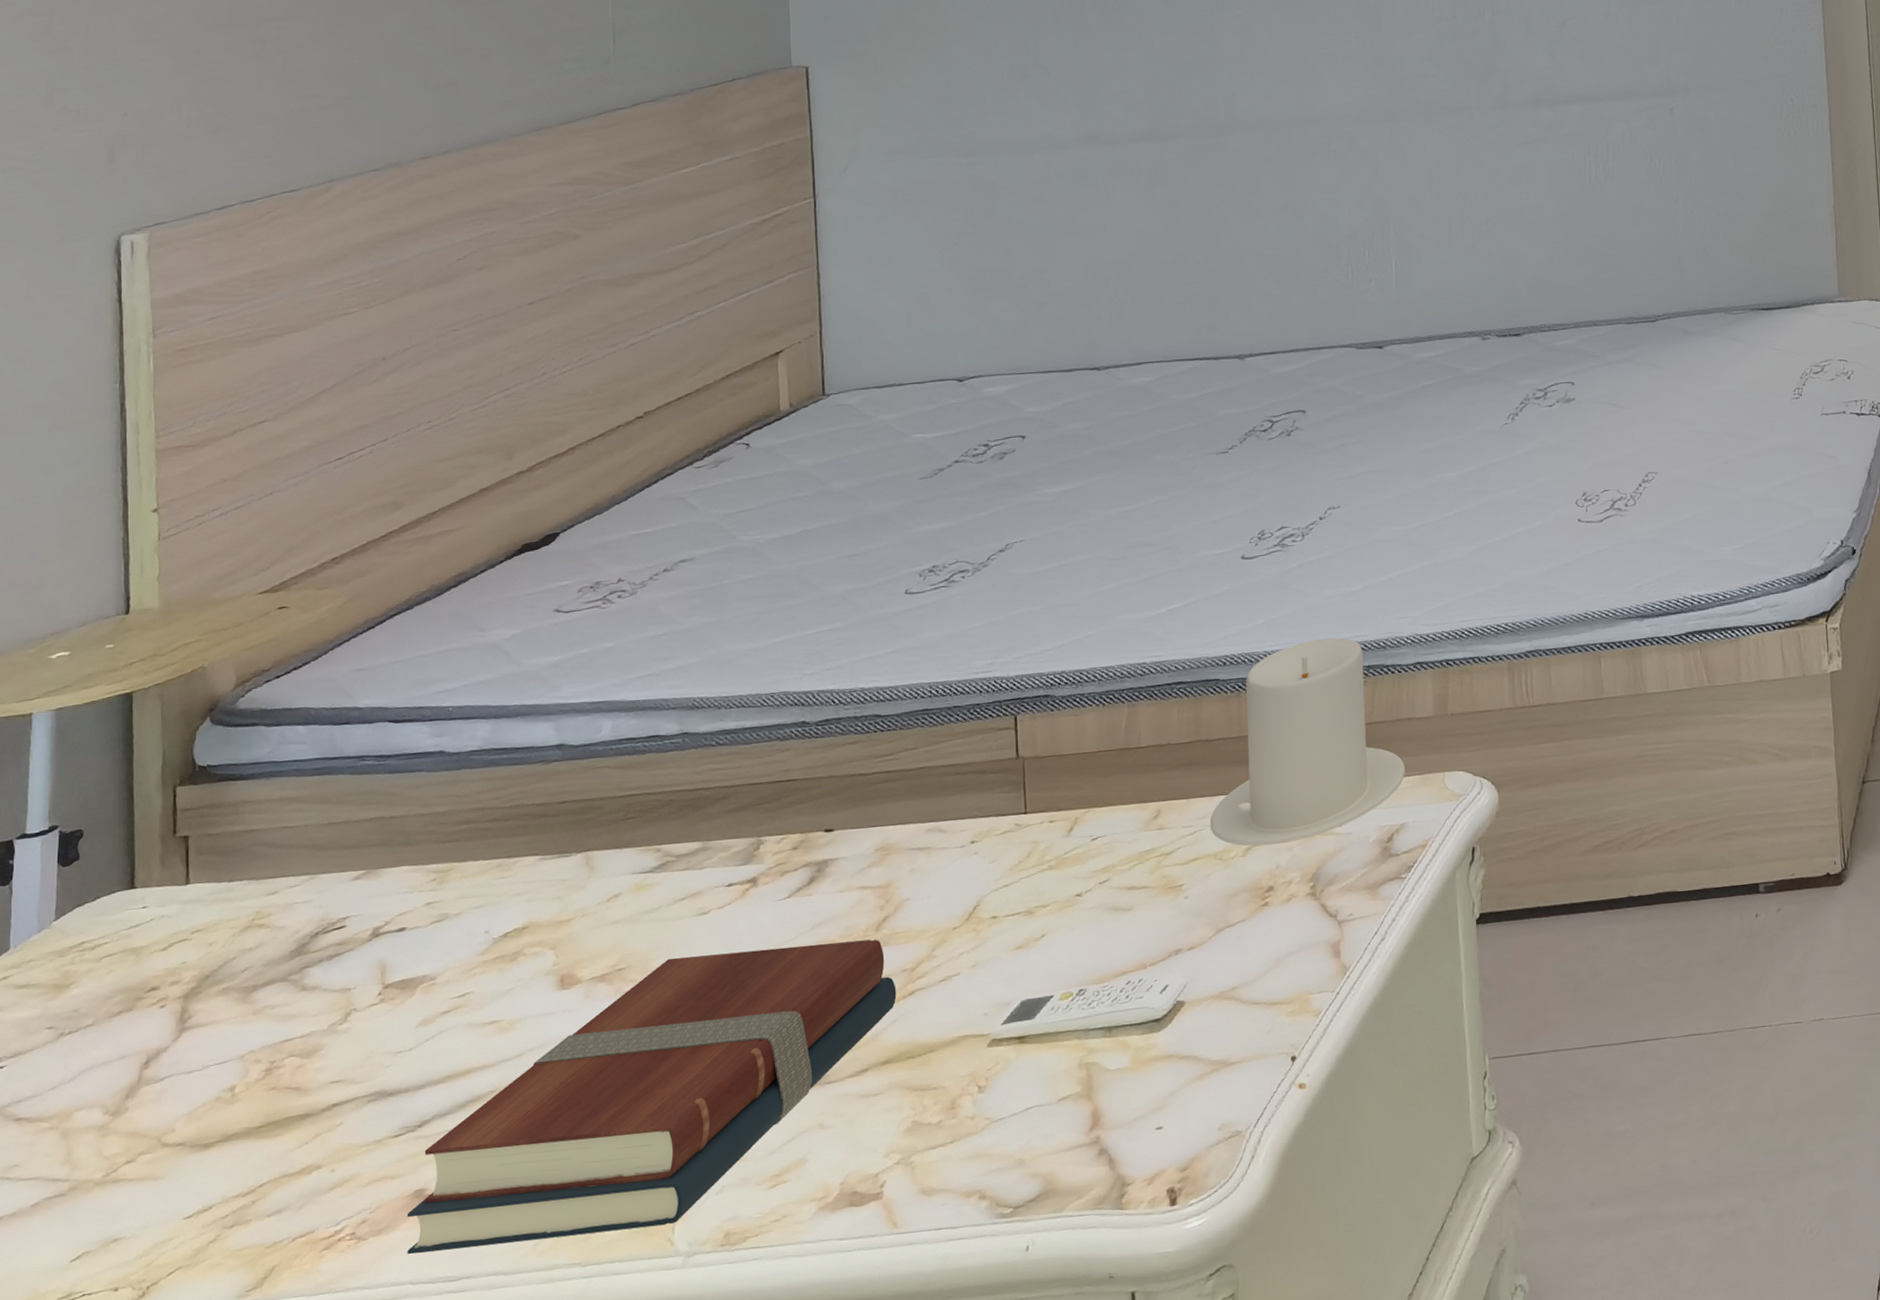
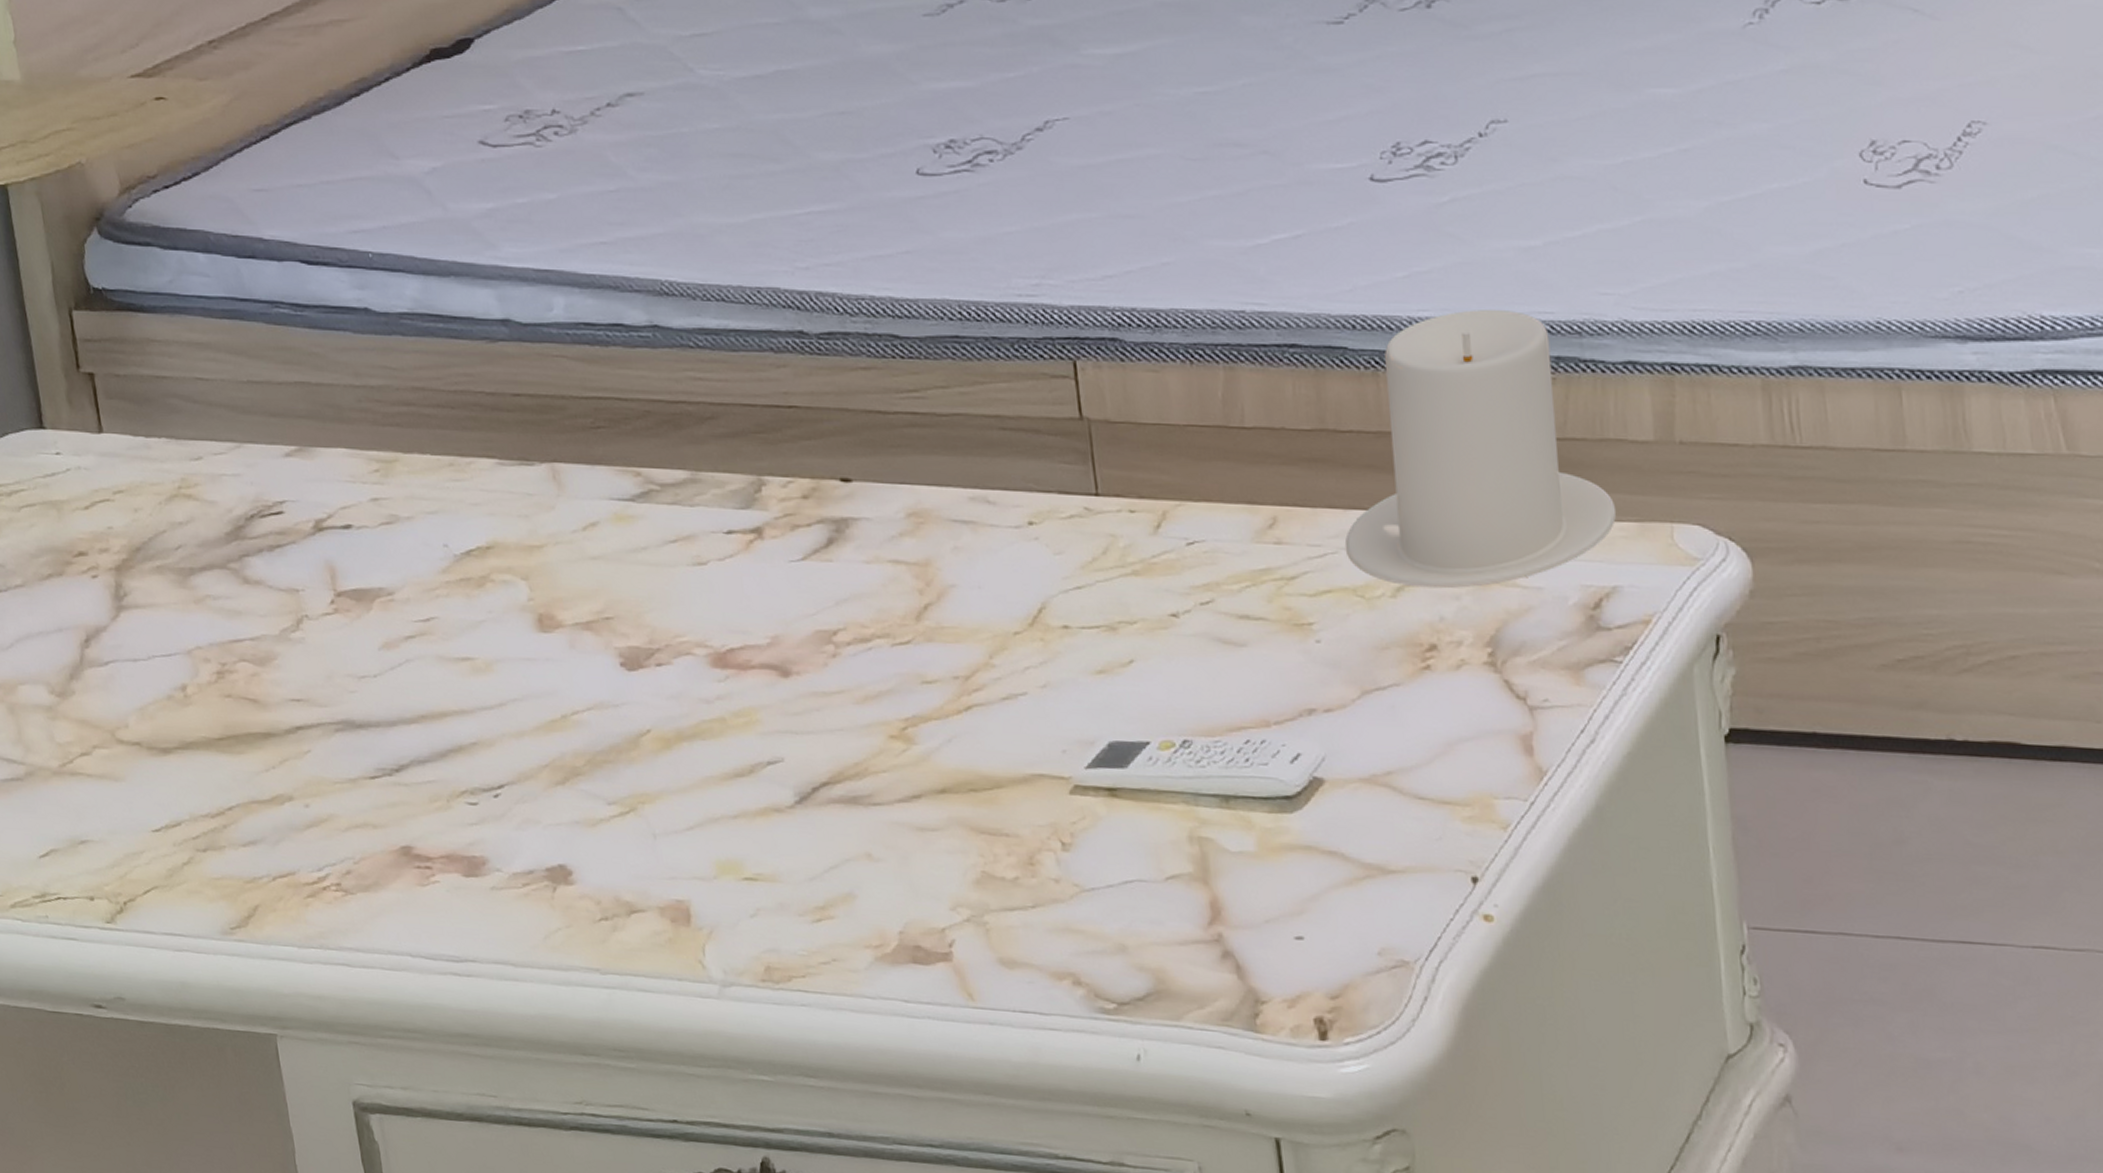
books: present [407,939,897,1254] -> none [395,614,949,943]

